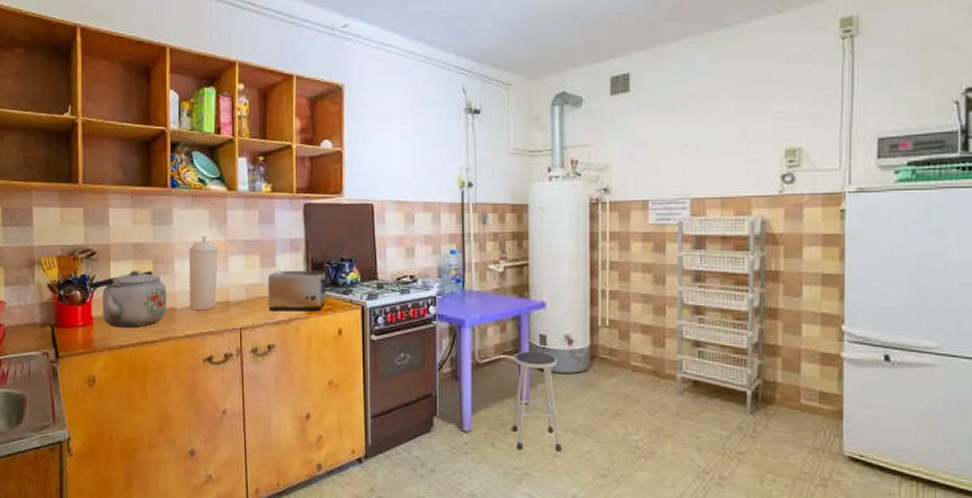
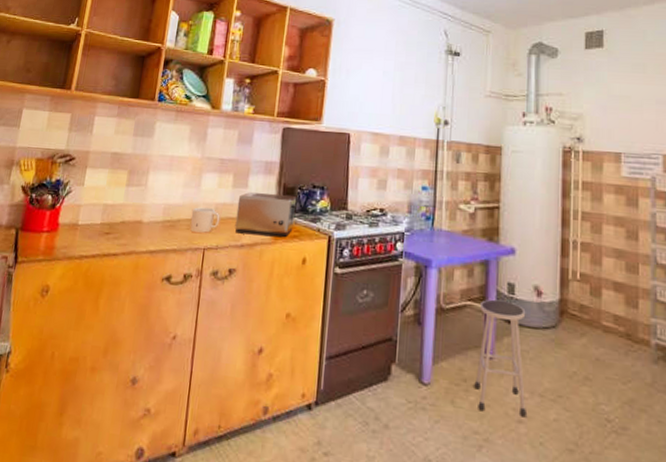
kettle: present [89,270,167,328] -> none [61,179,137,238]
canister: present [189,236,218,311] -> none [156,151,194,227]
mug: none [223,290,252,315] -> present [190,207,220,234]

